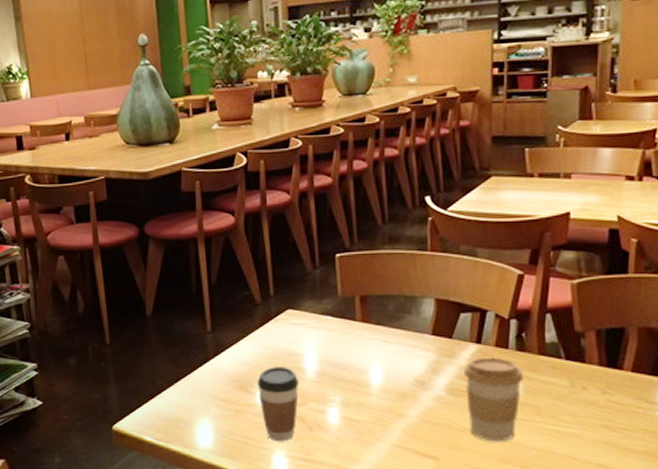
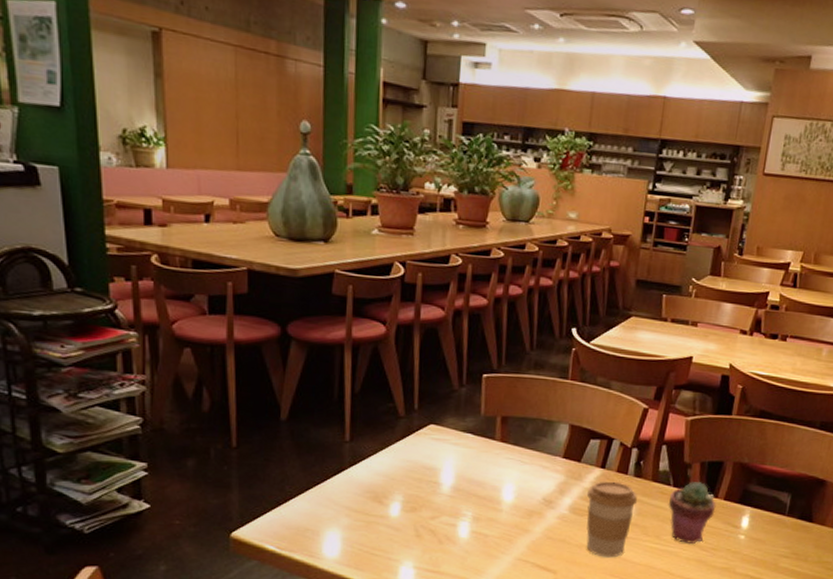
coffee cup: present [257,367,300,442] -> none [391,480,435,554]
potted succulent: none [561,353,622,425] -> present [668,482,716,545]

